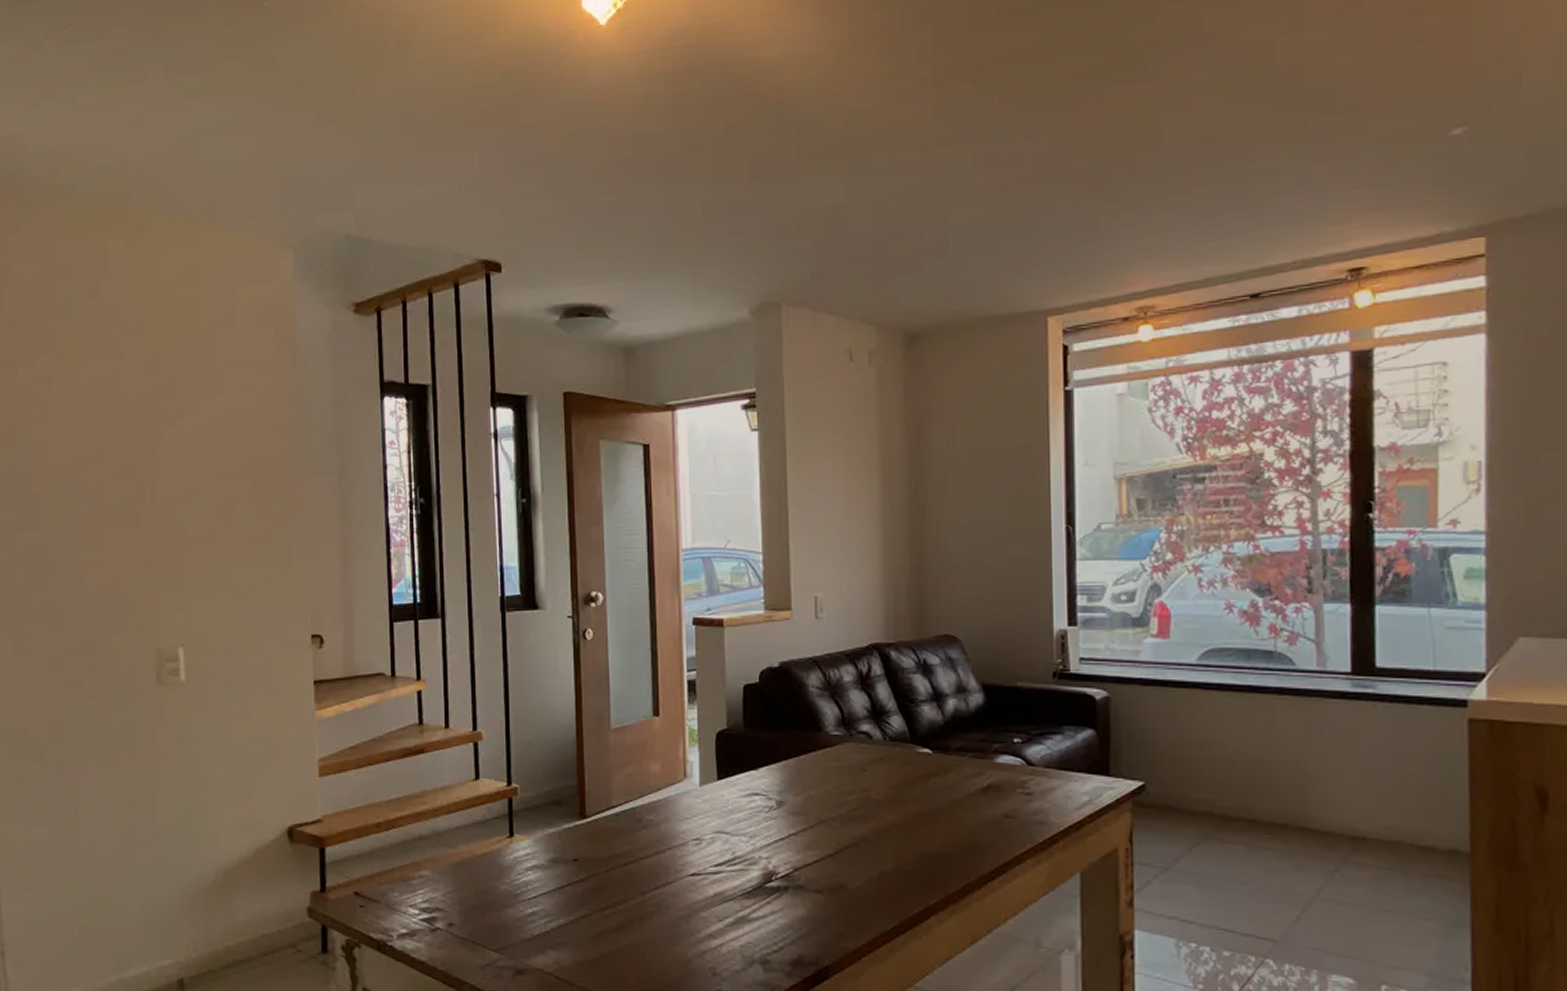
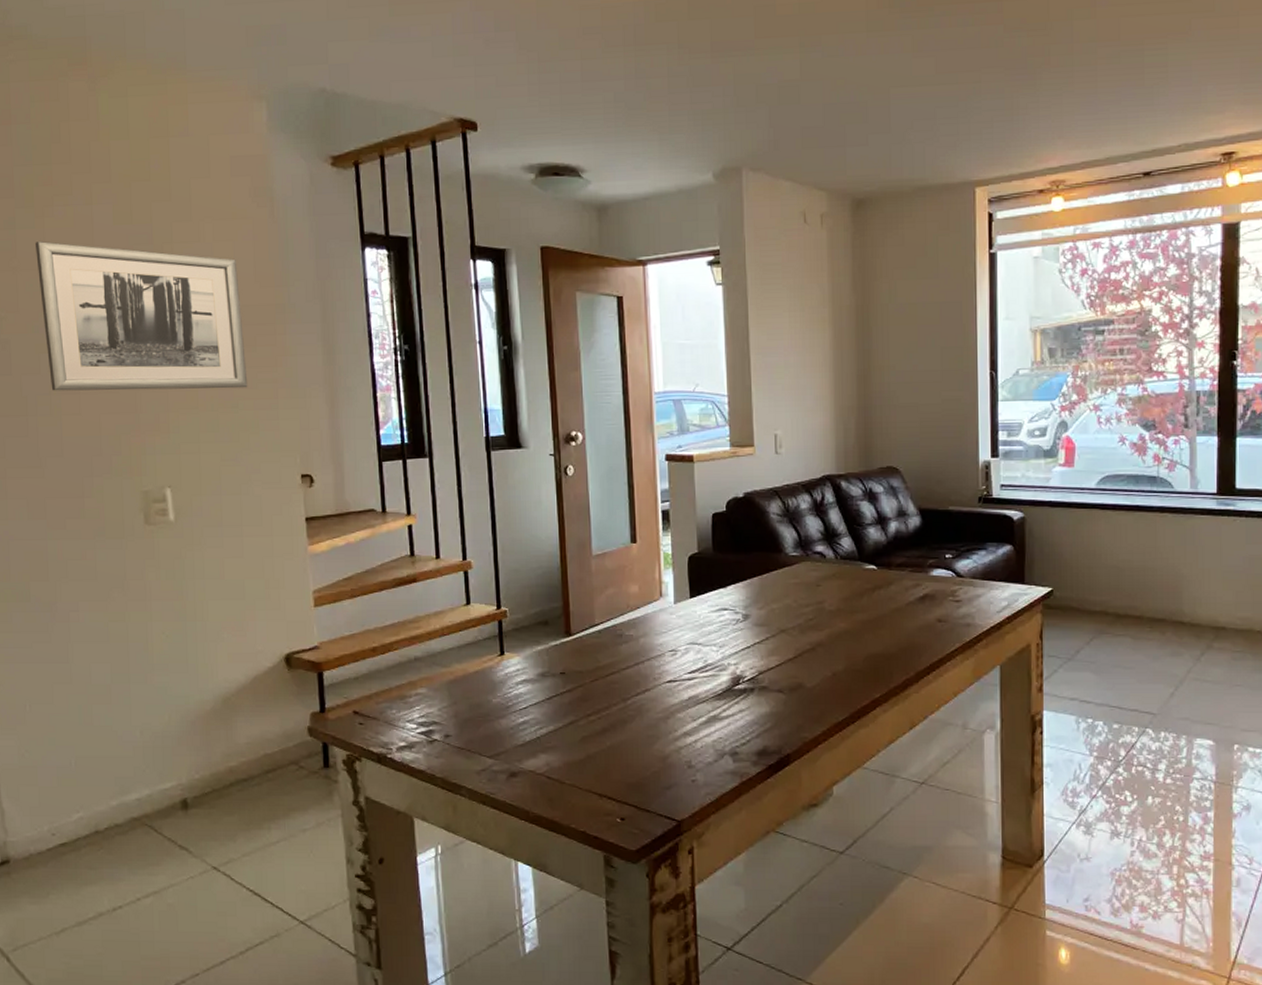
wall art: none [68,396,263,546] -> present [34,241,248,391]

